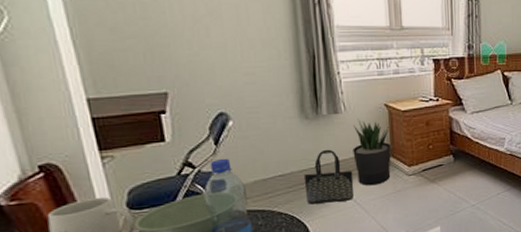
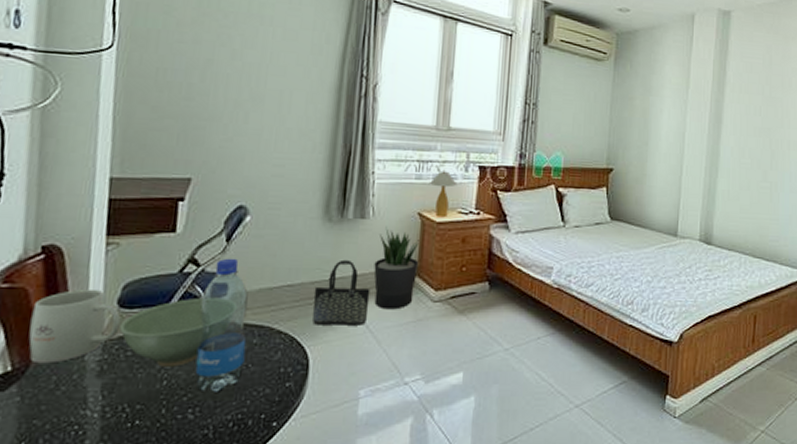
table lamp: none [391,65,416,107] -> present [430,169,458,218]

